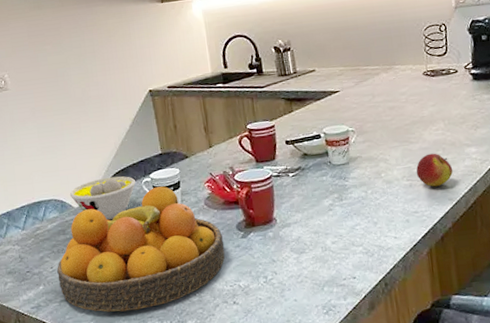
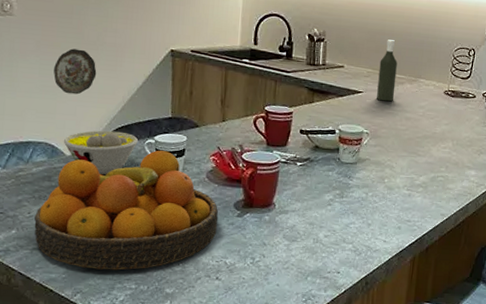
decorative plate: none [50,107,88,151] -> present [53,48,97,95]
bottle: none [350,33,373,96] -> present [377,39,397,102]
apple: present [416,153,453,187] -> none [417,168,451,201]

